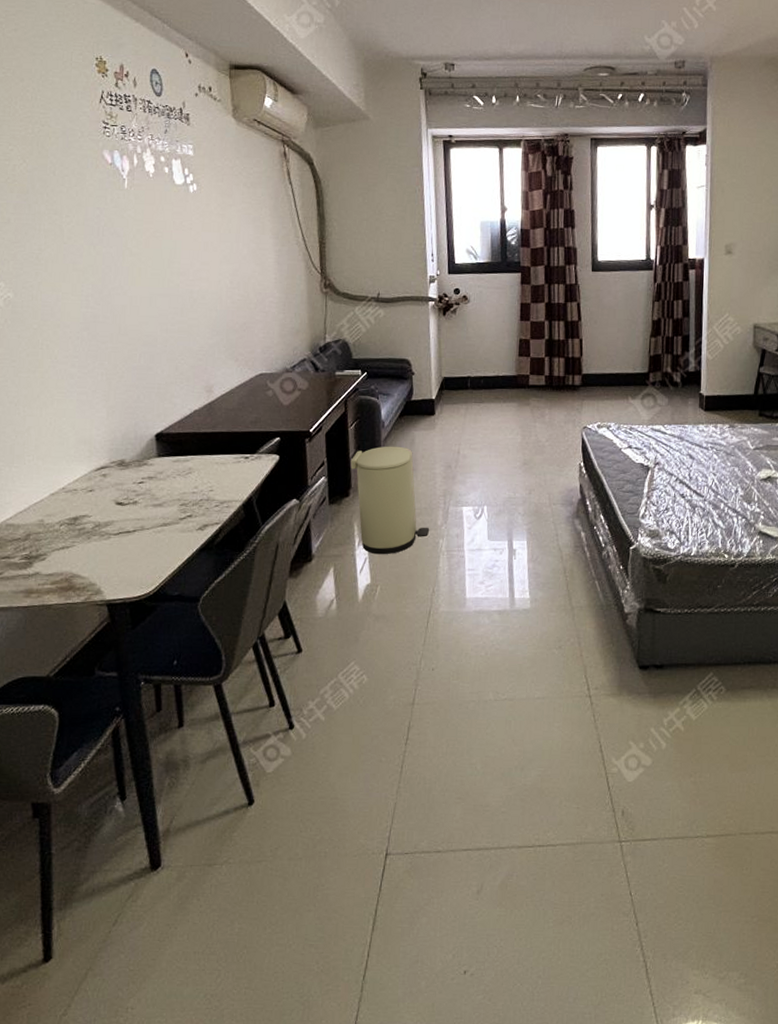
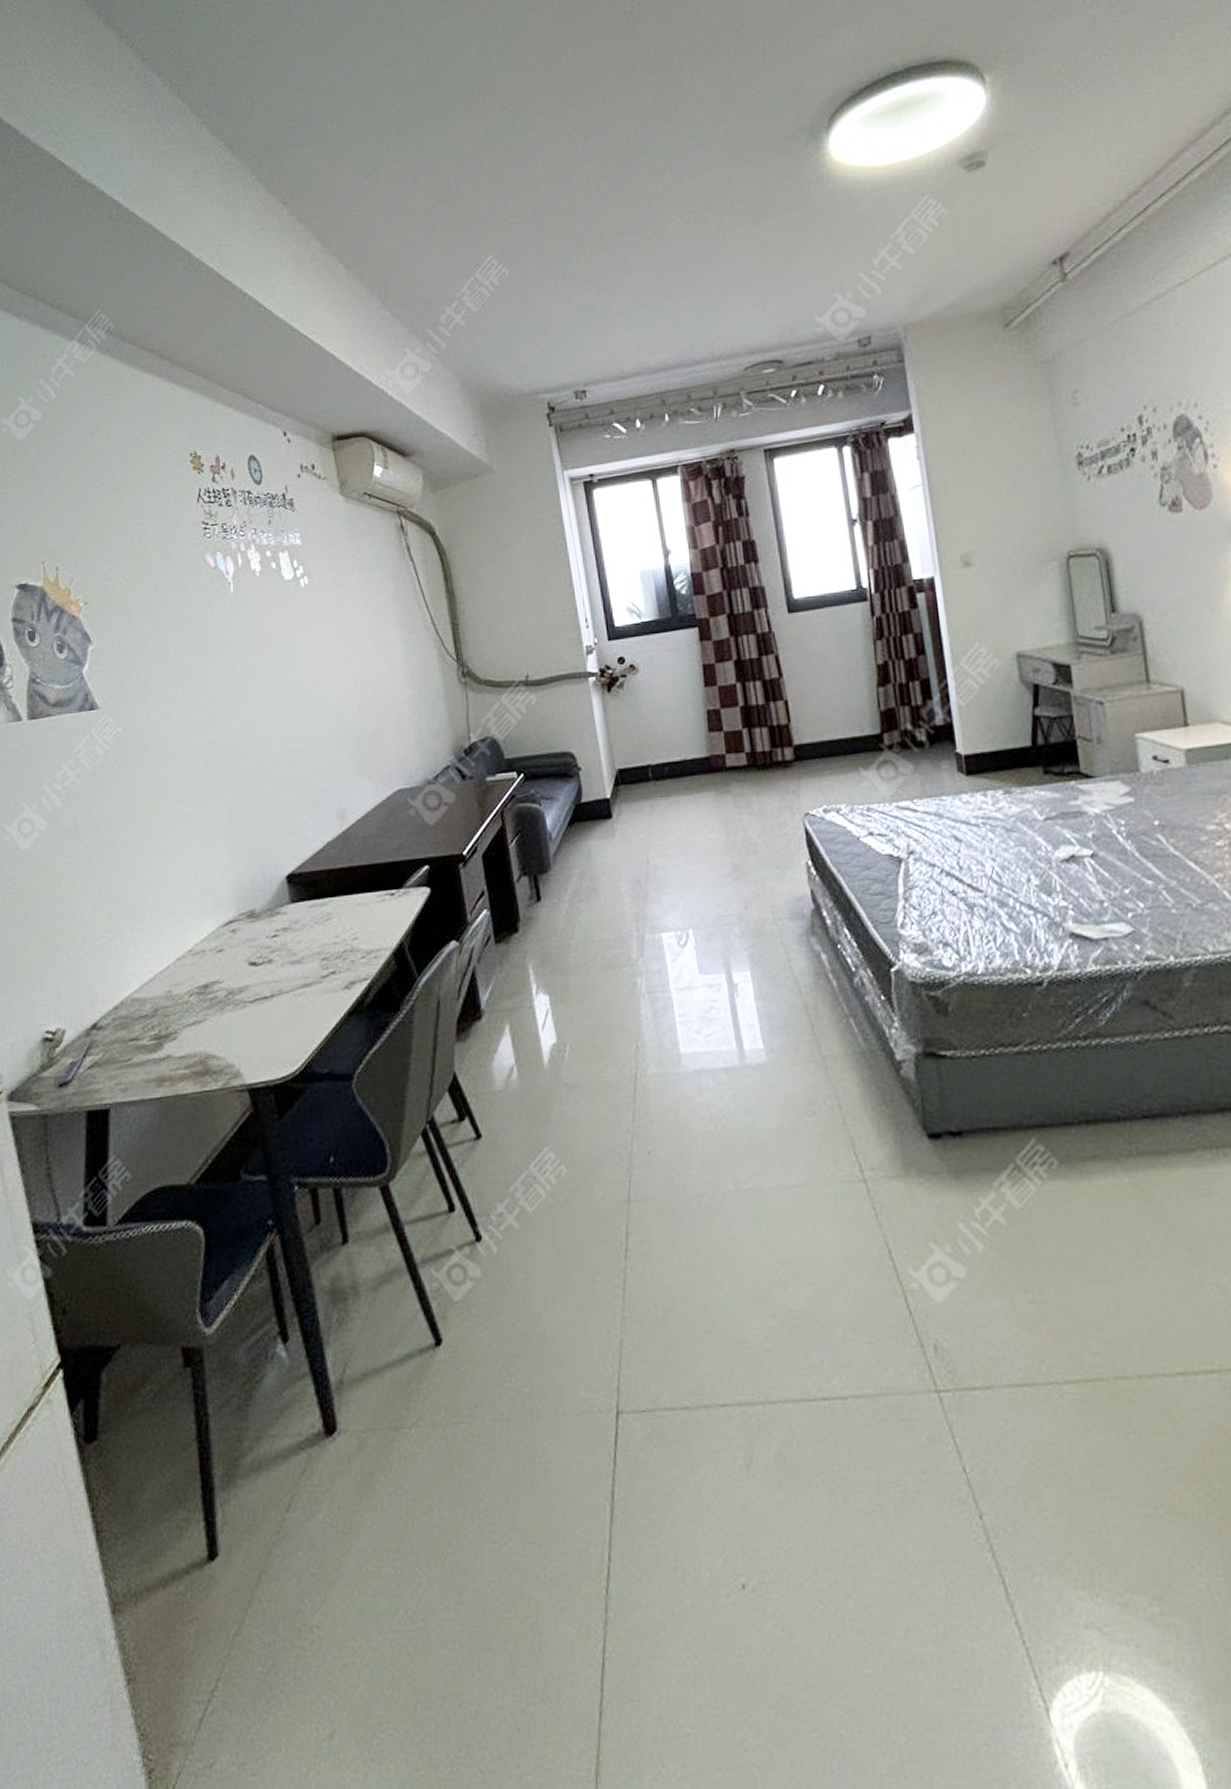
pedal bin: present [350,446,430,555] -> none [515,862,624,1004]

